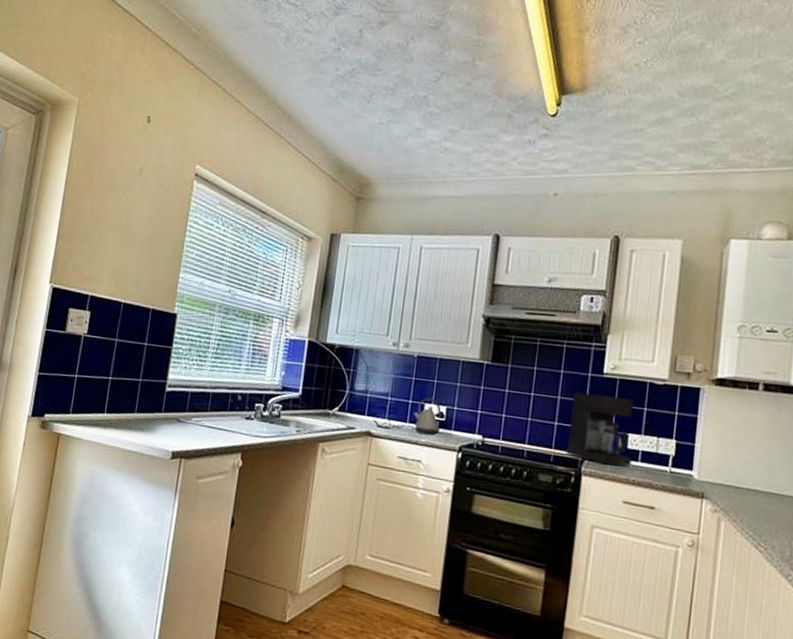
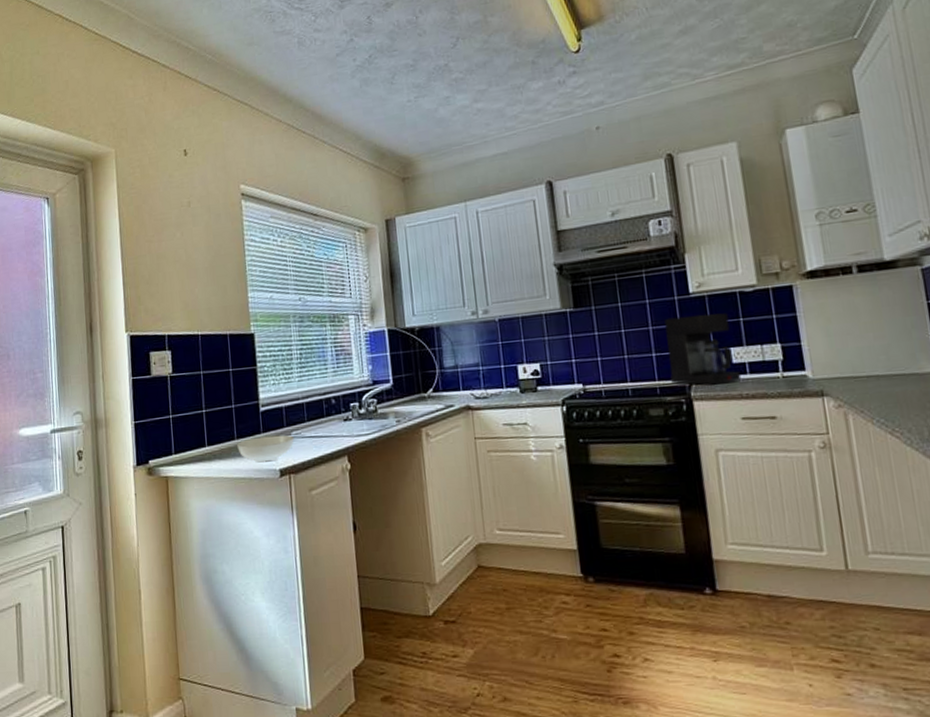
bowl: none [134,415,193,443] -> present [236,435,294,463]
kettle: present [413,397,442,436] -> none [508,358,538,397]

